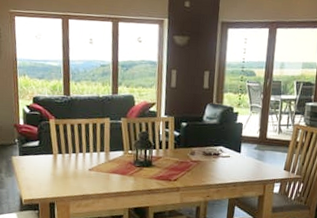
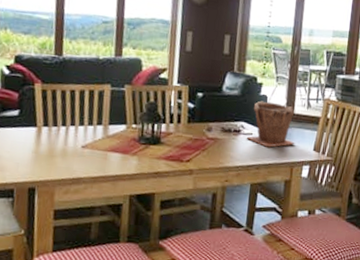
plant pot: none [224,128,269,168] -> present [246,100,296,148]

